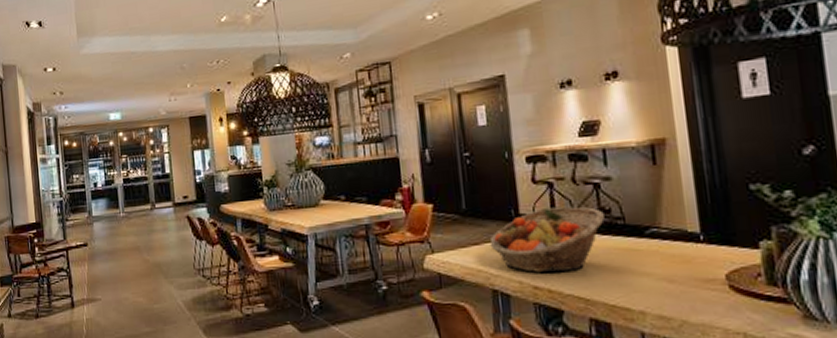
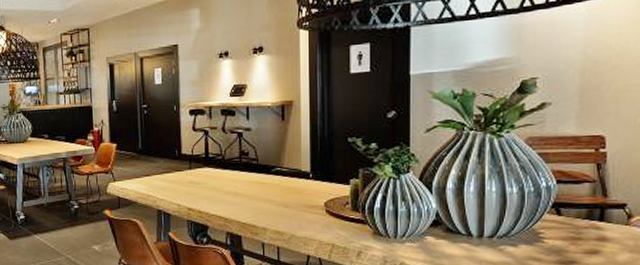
fruit basket: present [490,206,605,273] -> none [158,149,243,198]

